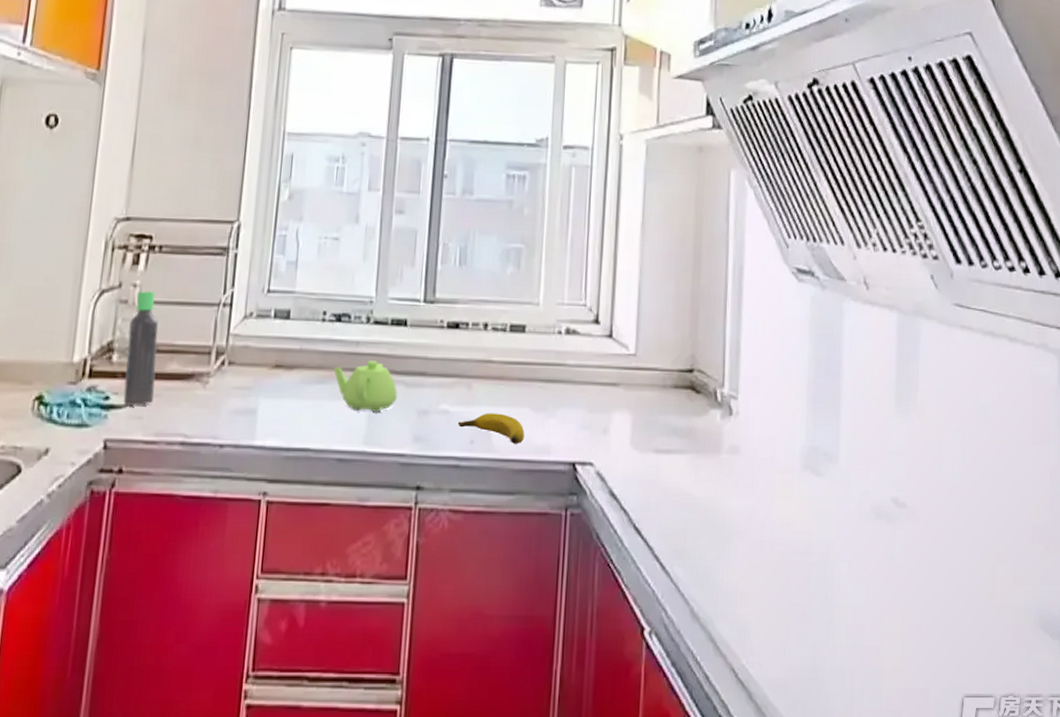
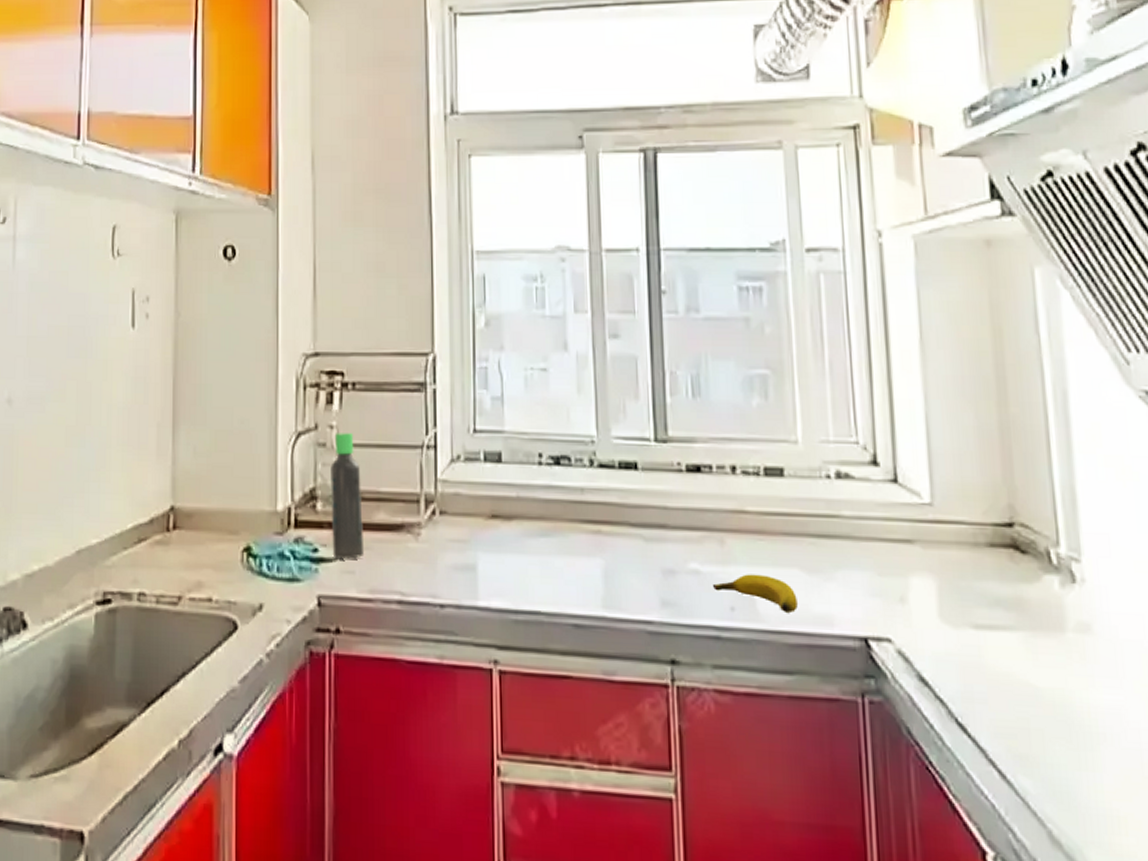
teapot: present [333,360,397,412] -> none [558,510,635,571]

